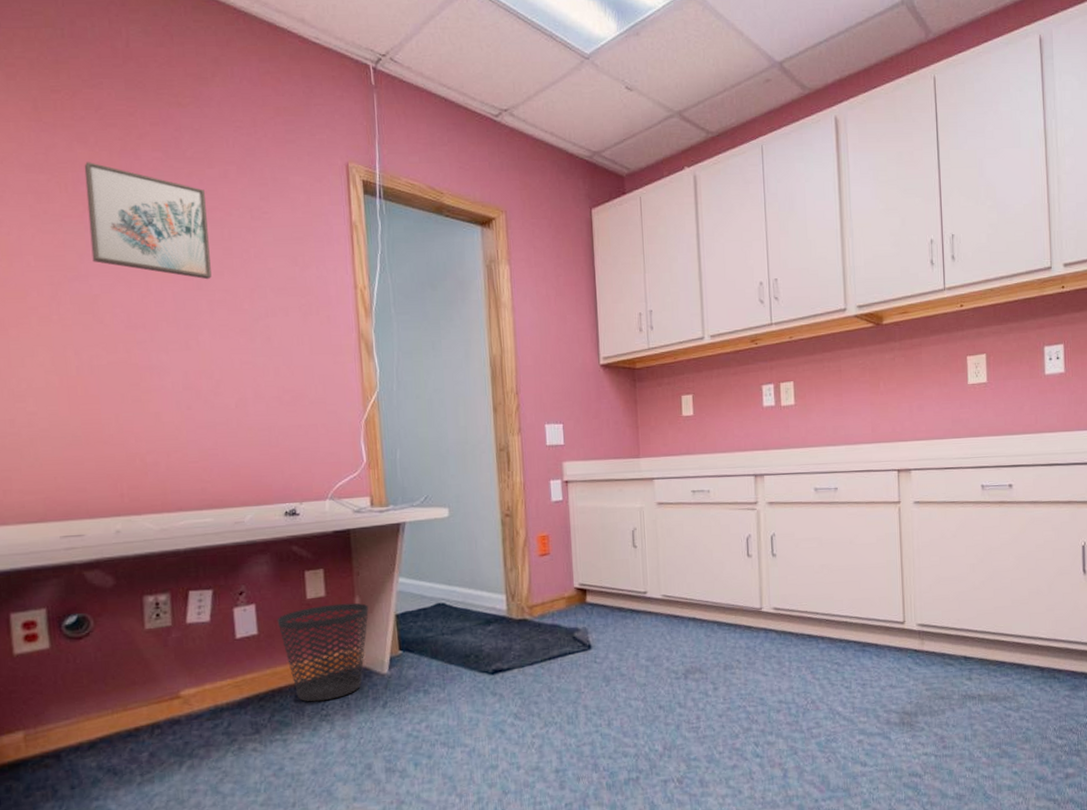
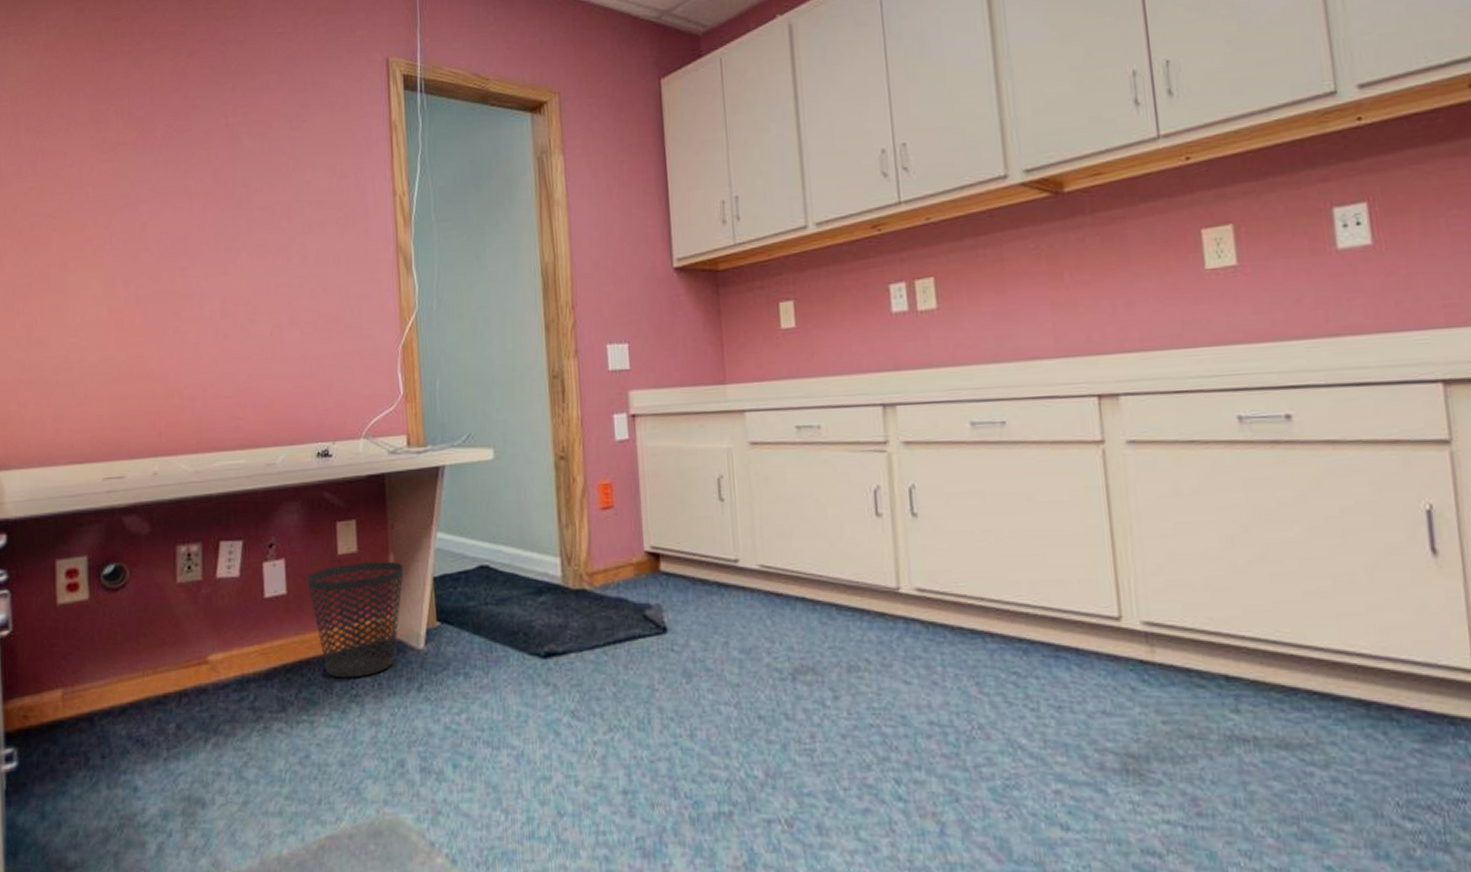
wall art: present [84,162,212,280] -> none [139,86,251,198]

